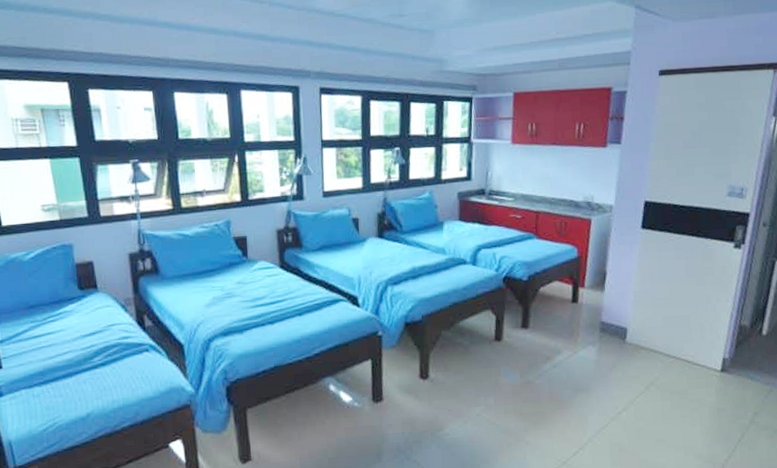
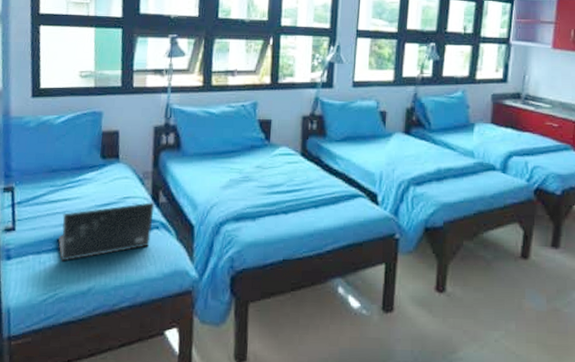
laptop: none [48,327,142,392] -> present [58,202,155,262]

